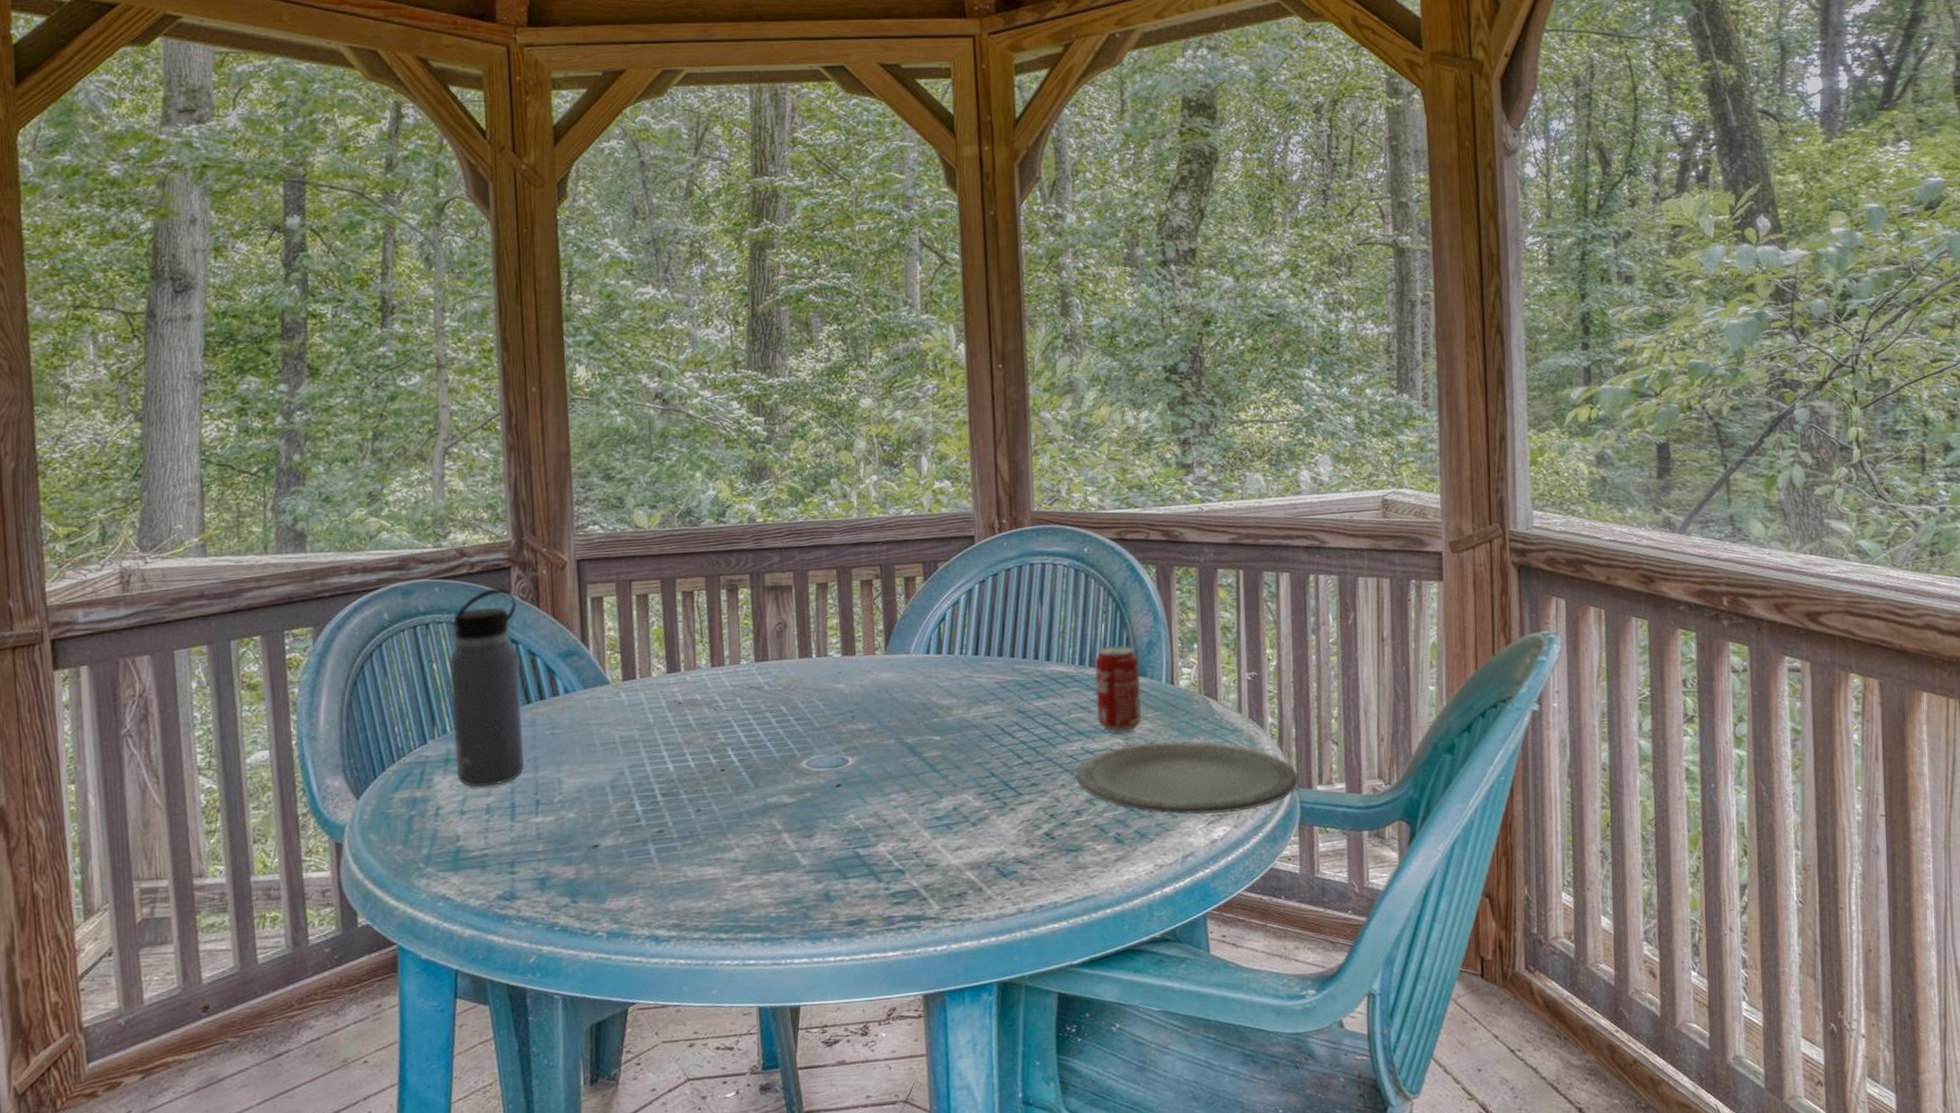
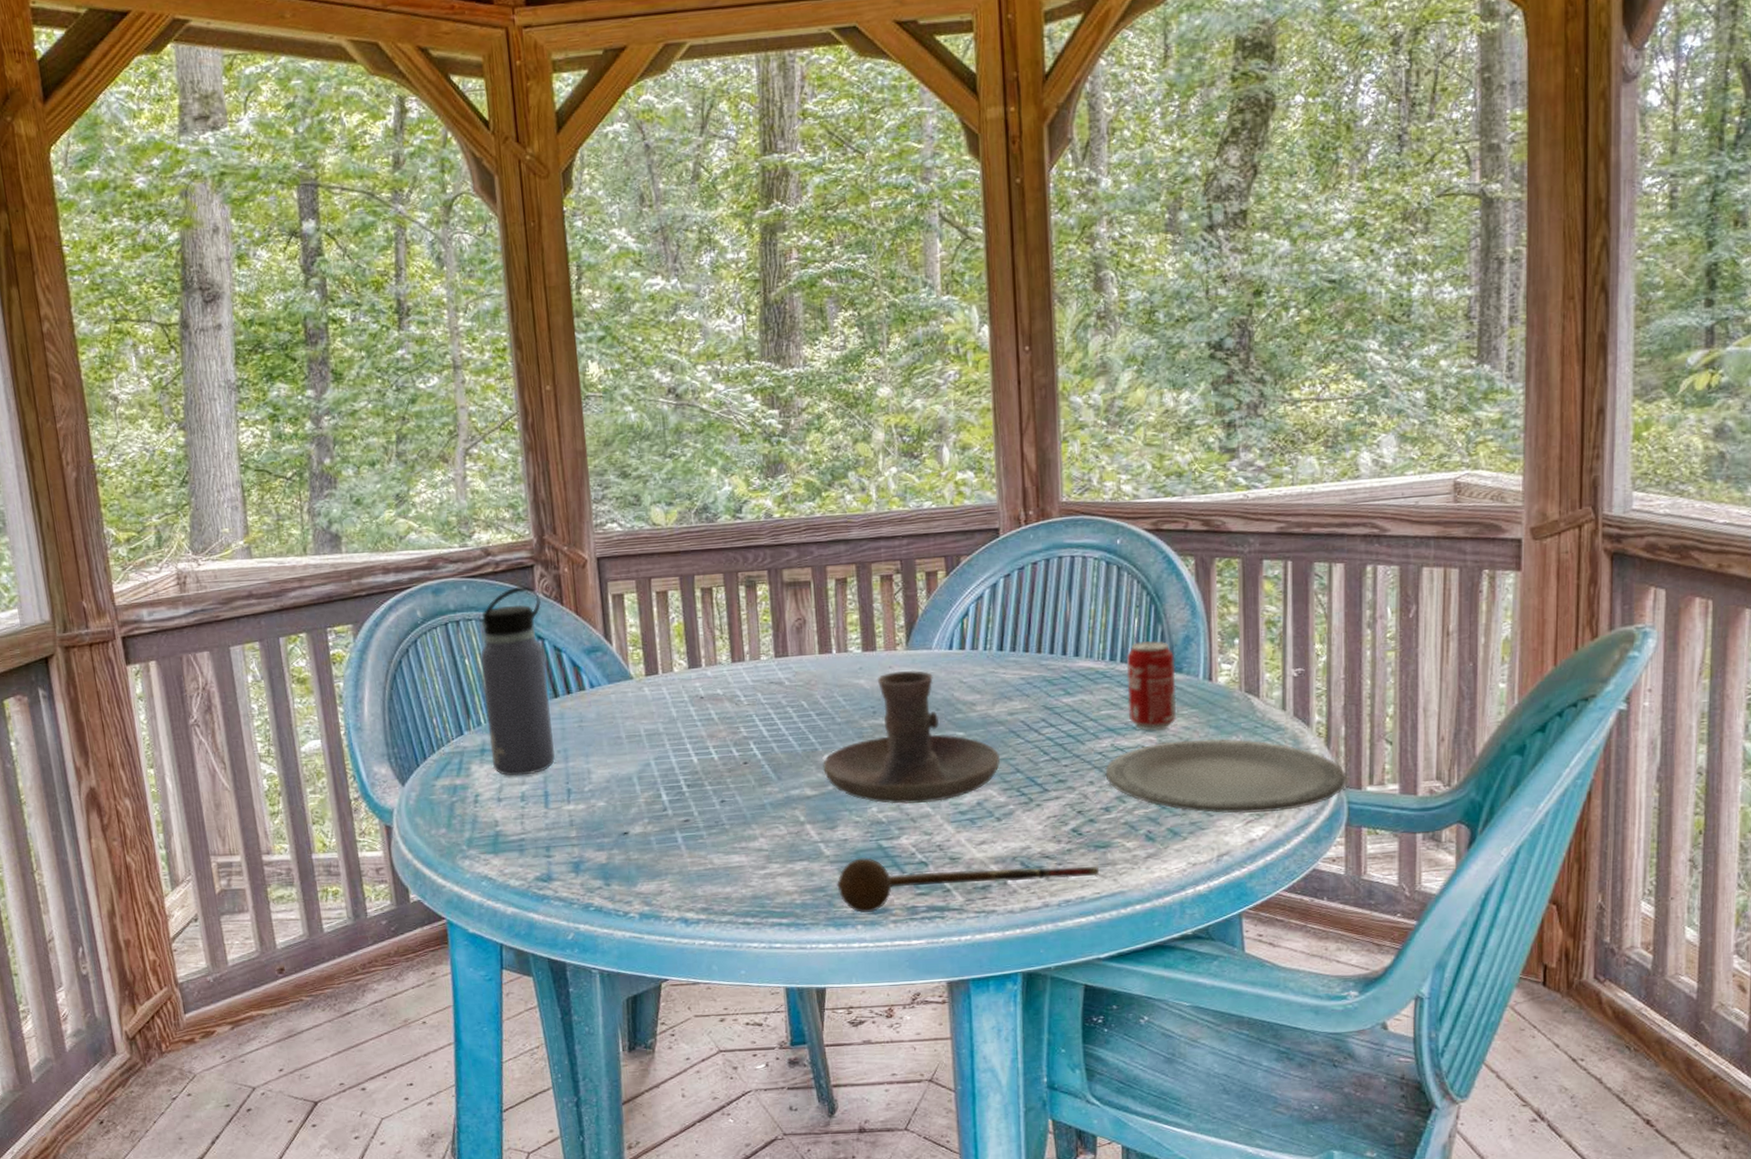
candle holder: none [800,674,975,811] -> present [822,670,1000,804]
spoon: none [813,866,1071,924] -> present [837,858,1099,913]

